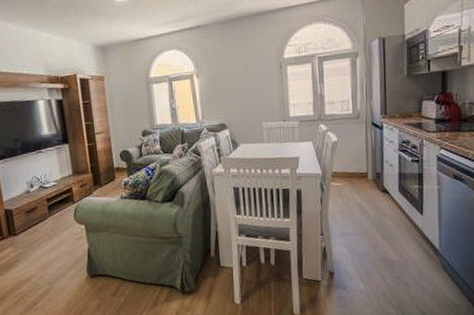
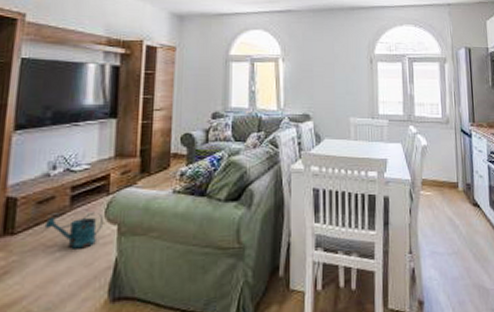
watering can: none [34,216,75,243] -> present [44,212,104,249]

